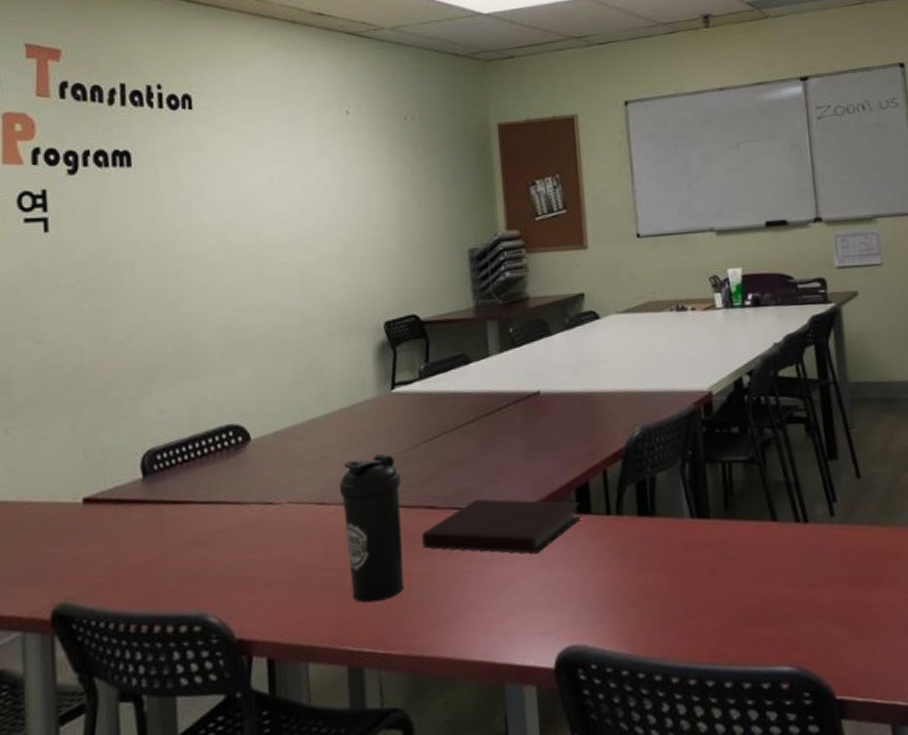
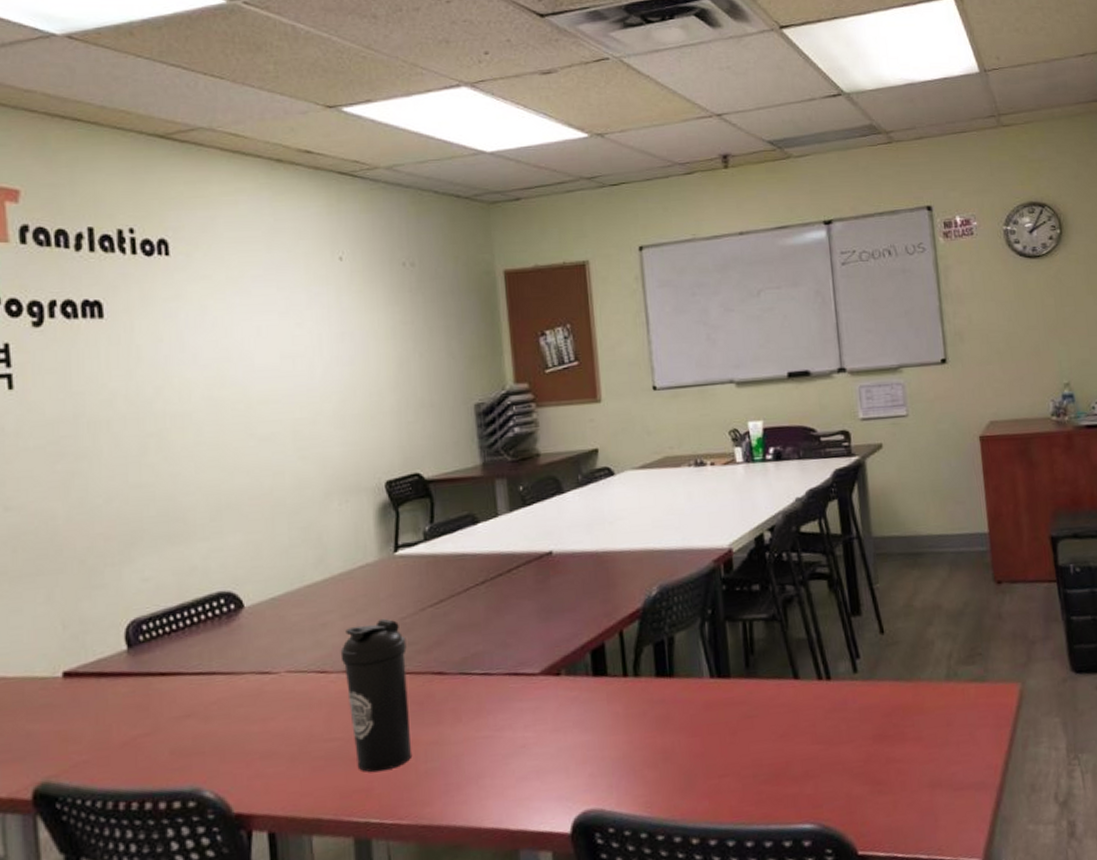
notebook: present [422,498,582,554] -> none [430,663,598,719]

